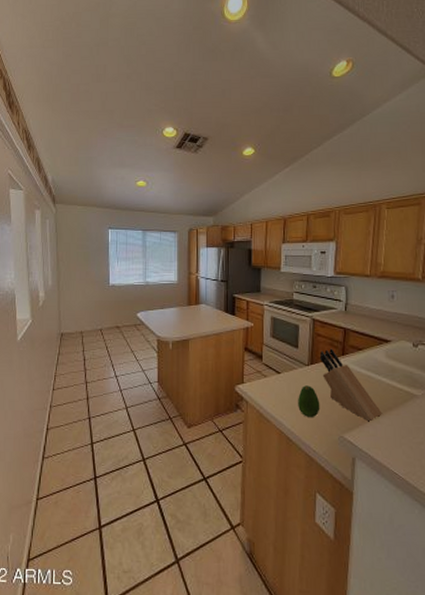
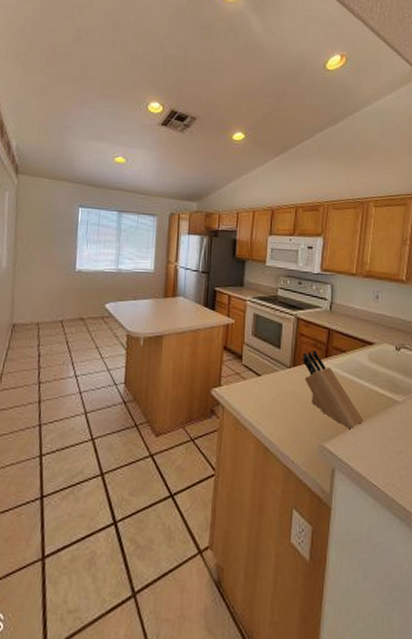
fruit: present [298,385,320,417] -> none [278,389,301,424]

